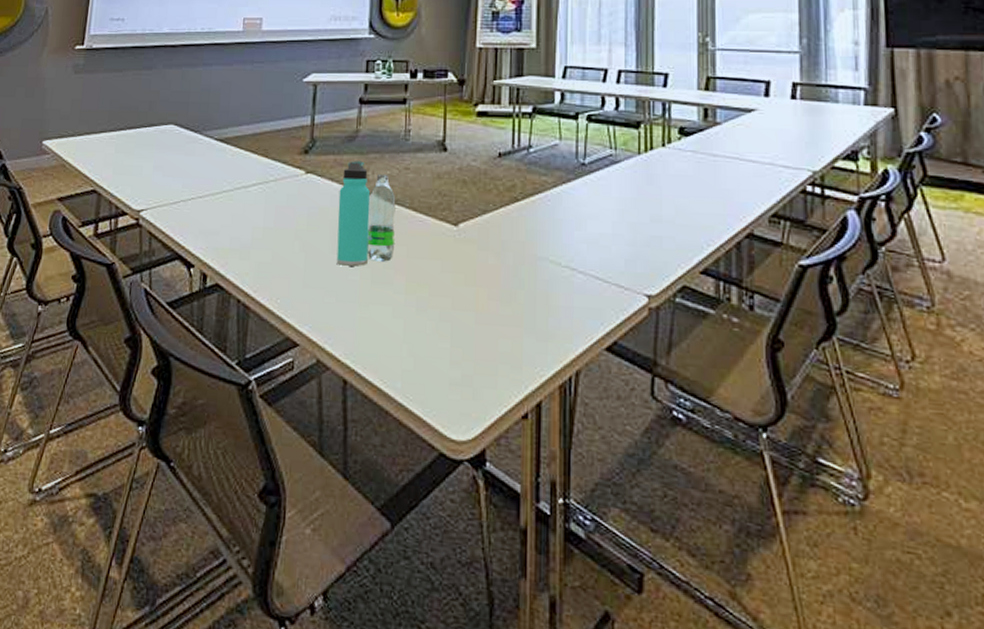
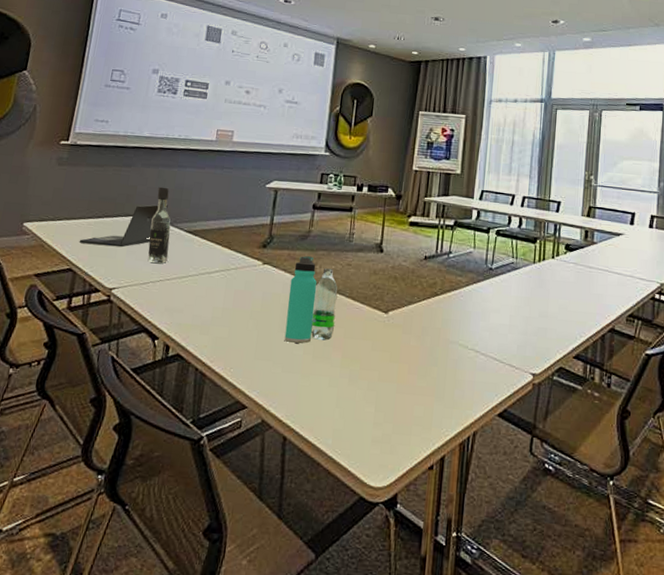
laptop: none [102,110,195,163] -> present [79,204,168,248]
bottle: none [176,90,200,179] -> present [147,186,172,264]

